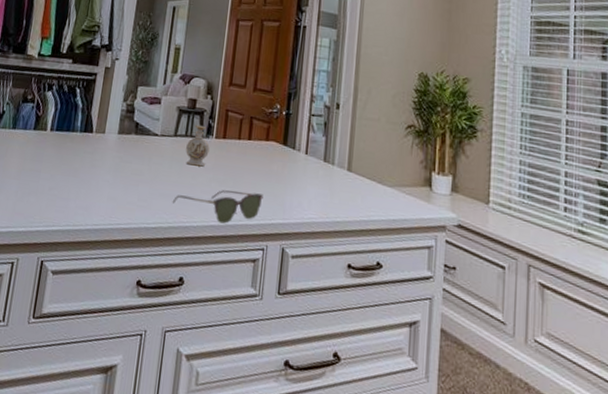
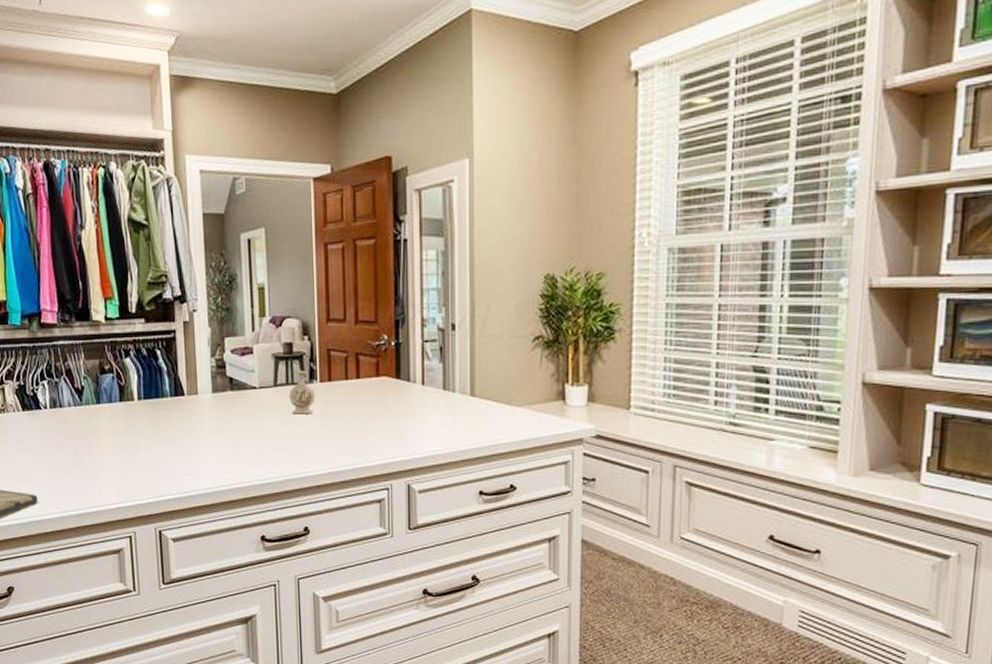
sunglasses: present [172,190,263,224] -> none [283,433,381,469]

